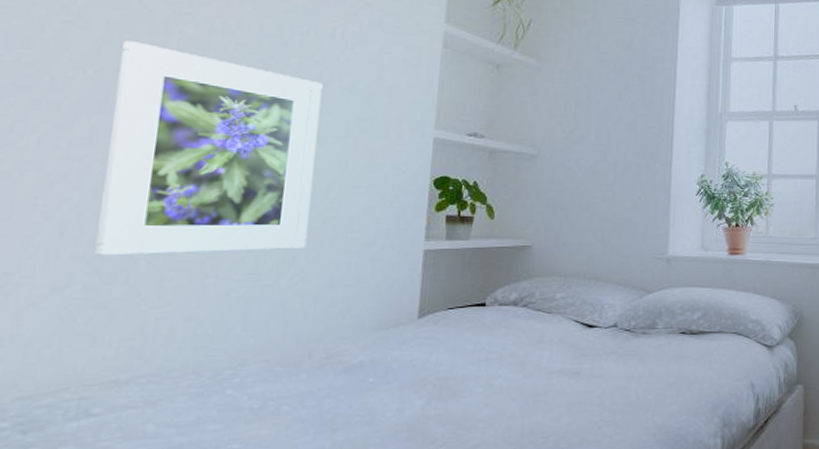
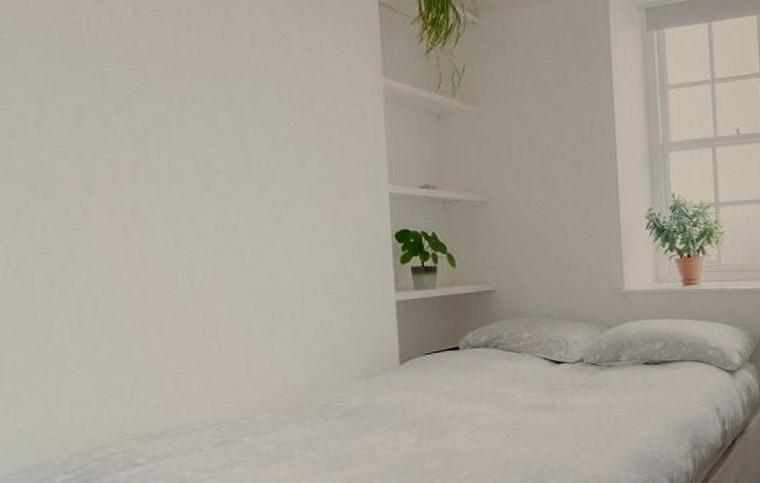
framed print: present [94,41,323,256] -> none [95,124,290,326]

